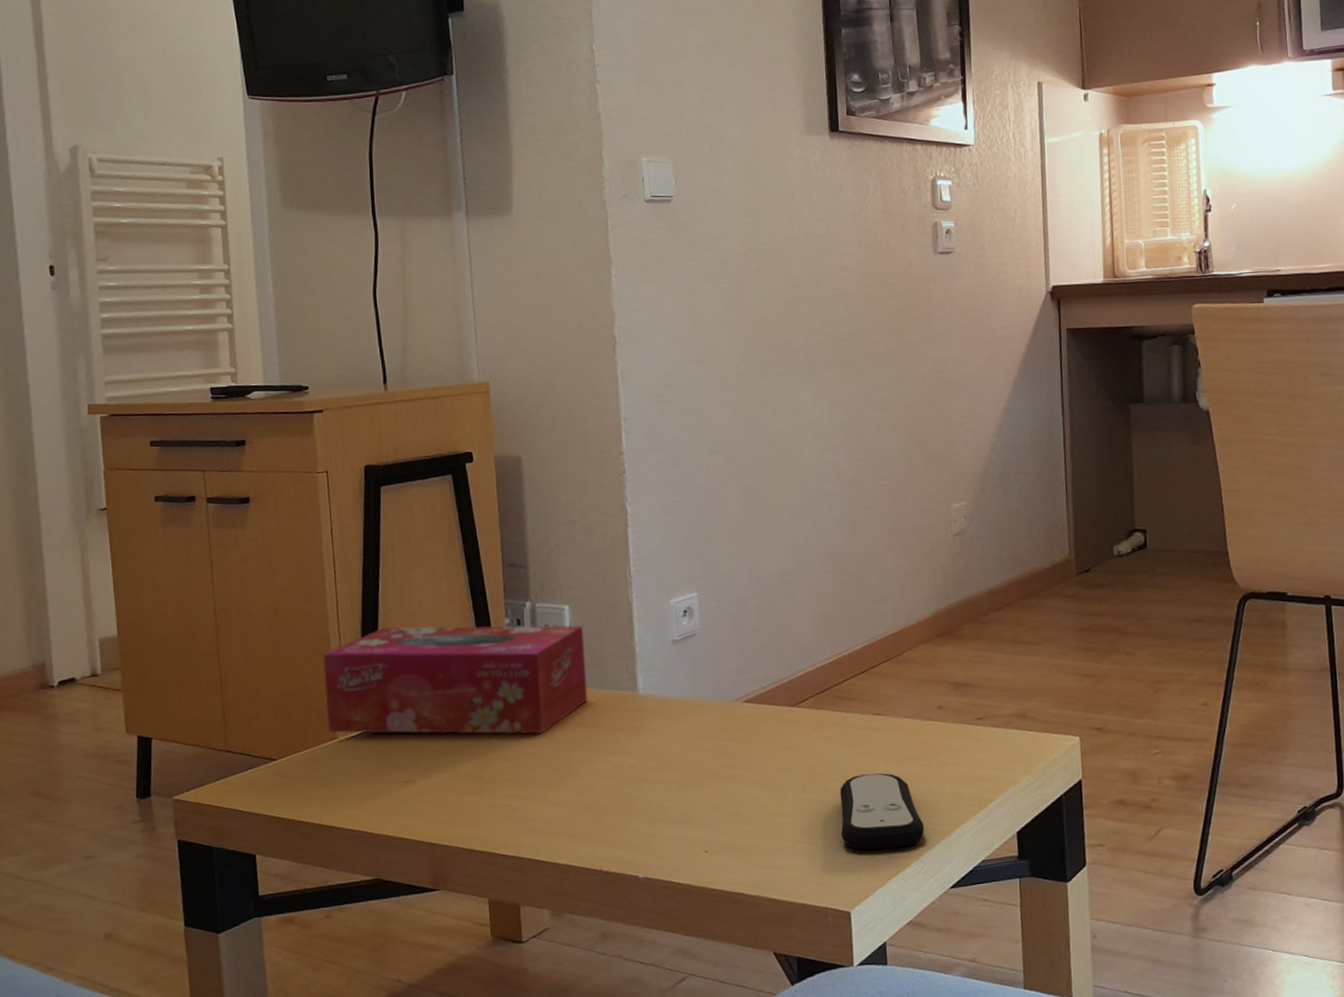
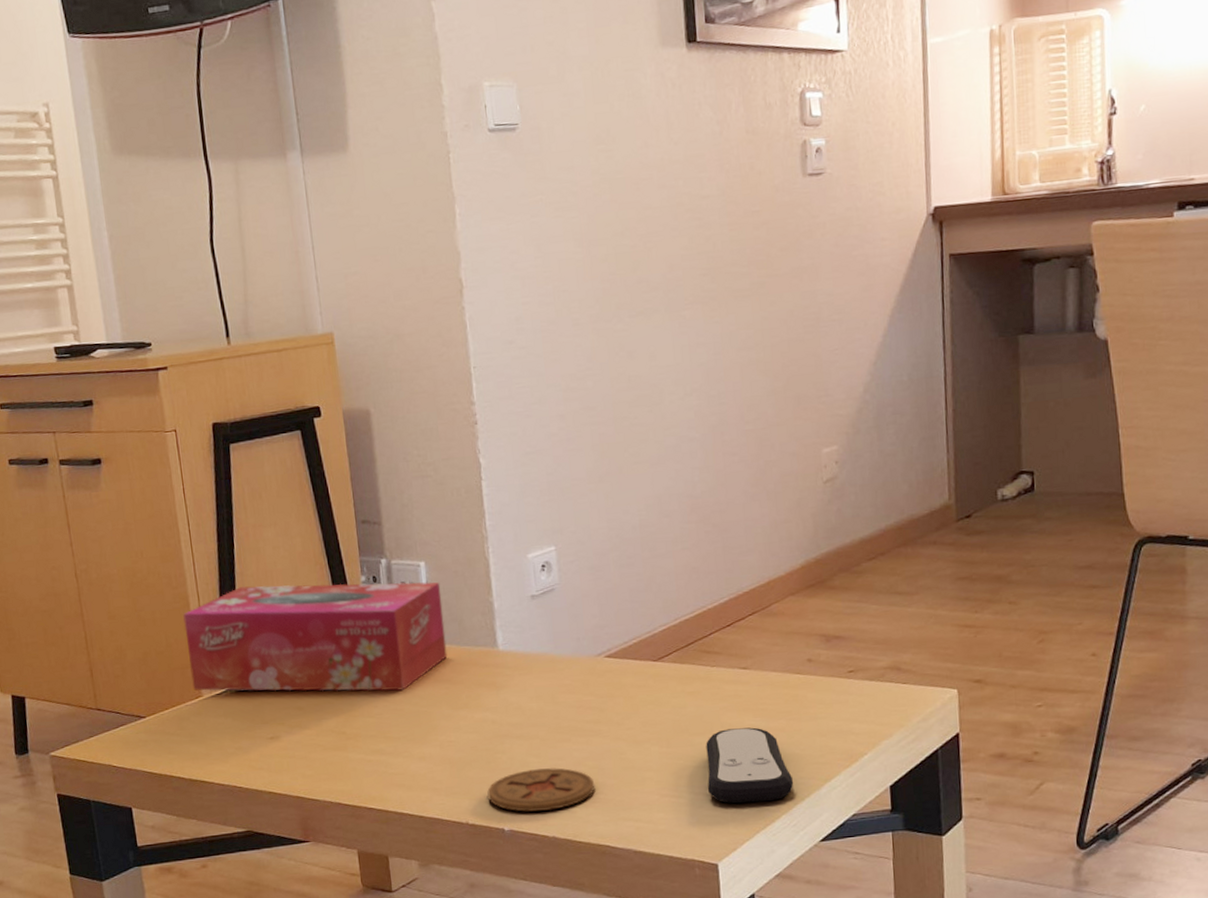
coaster: none [623,813,731,859] -> present [487,768,595,812]

